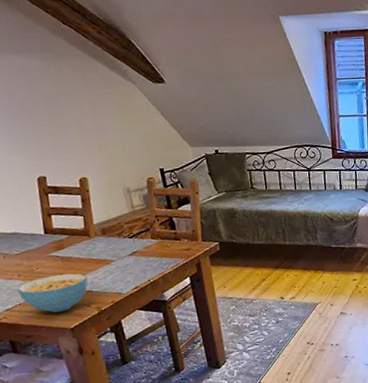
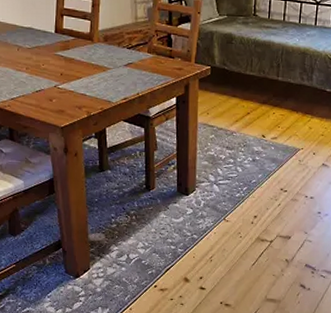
cereal bowl: present [17,273,88,313] -> none [23,73,84,110]

